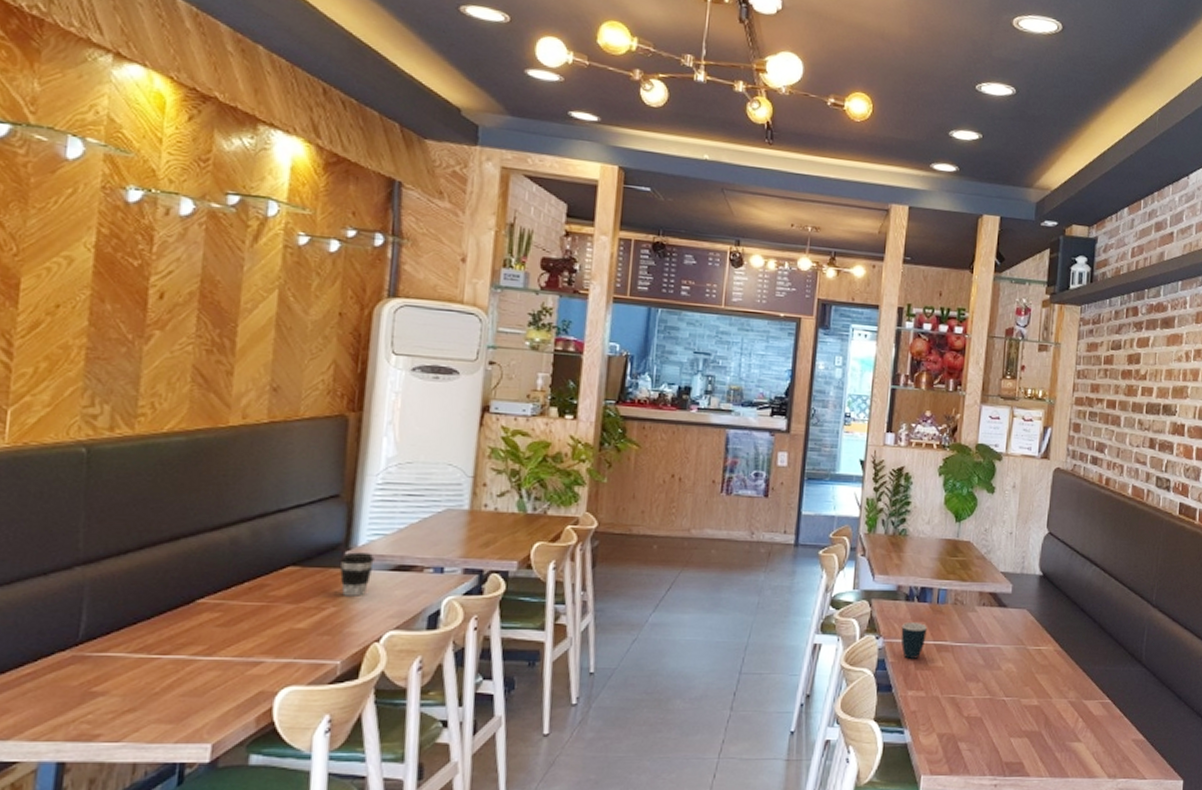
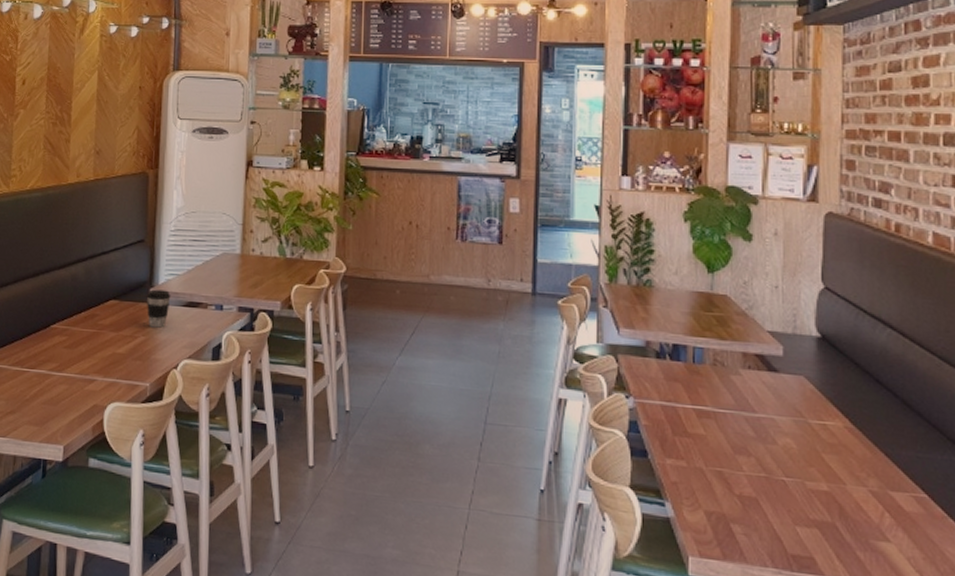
mug: present [900,623,927,659] -> none [653,382,683,424]

